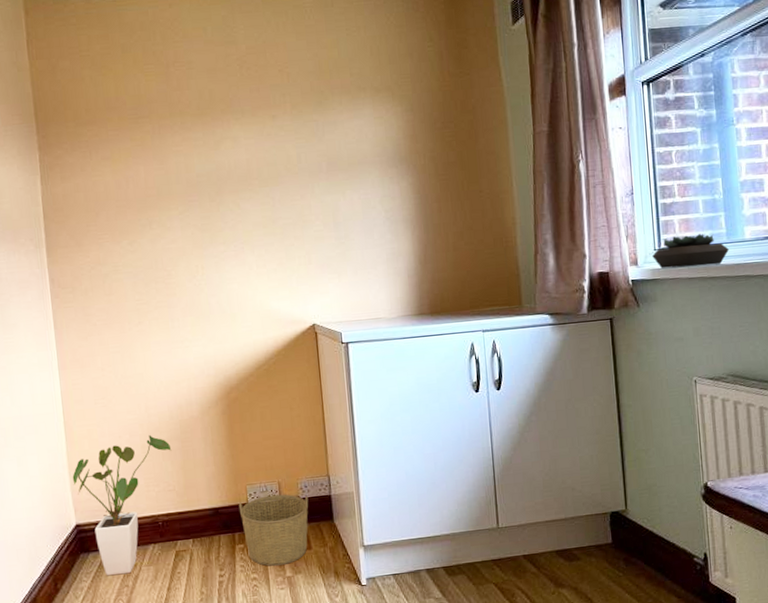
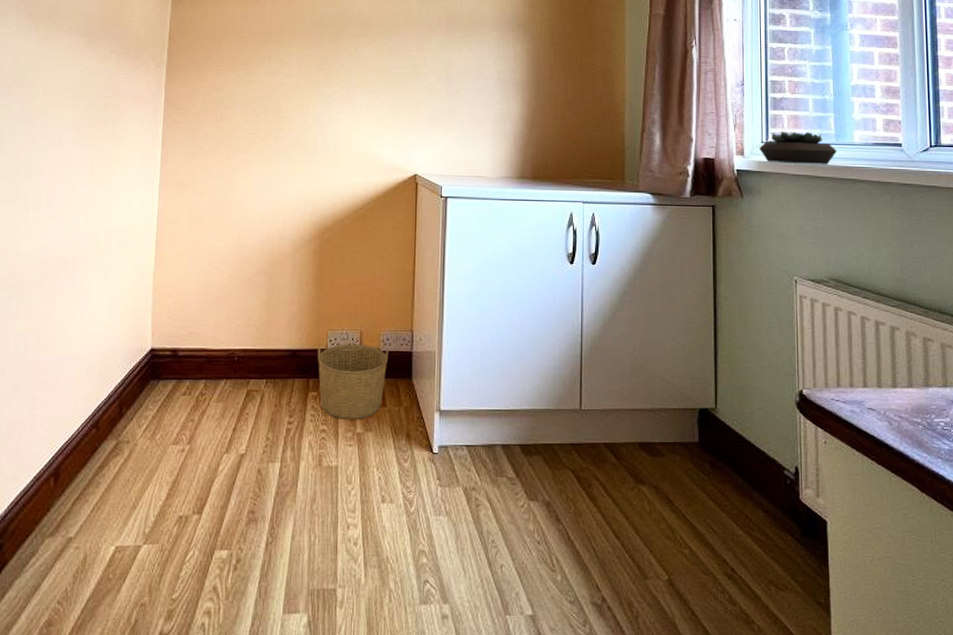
house plant: present [72,435,172,576] -> none [155,266,258,408]

